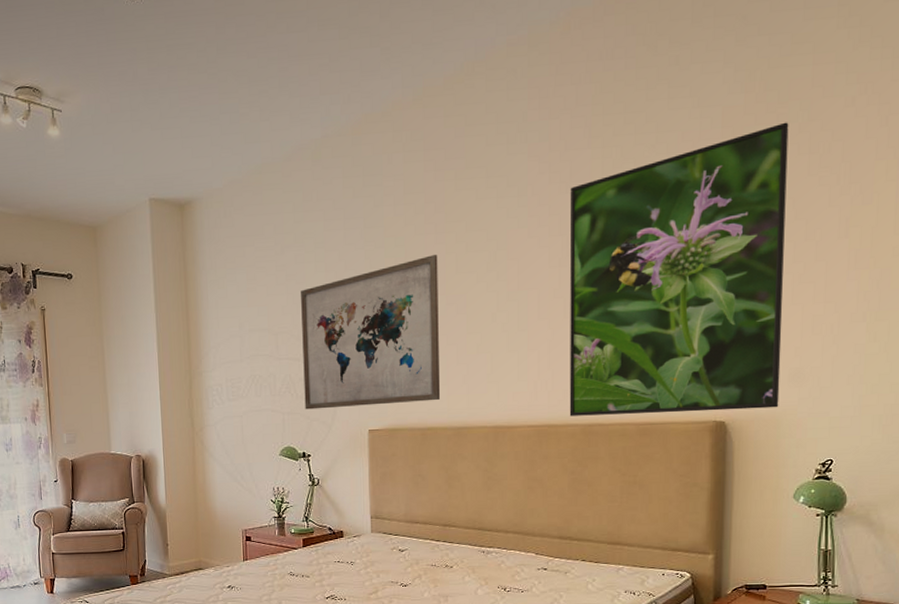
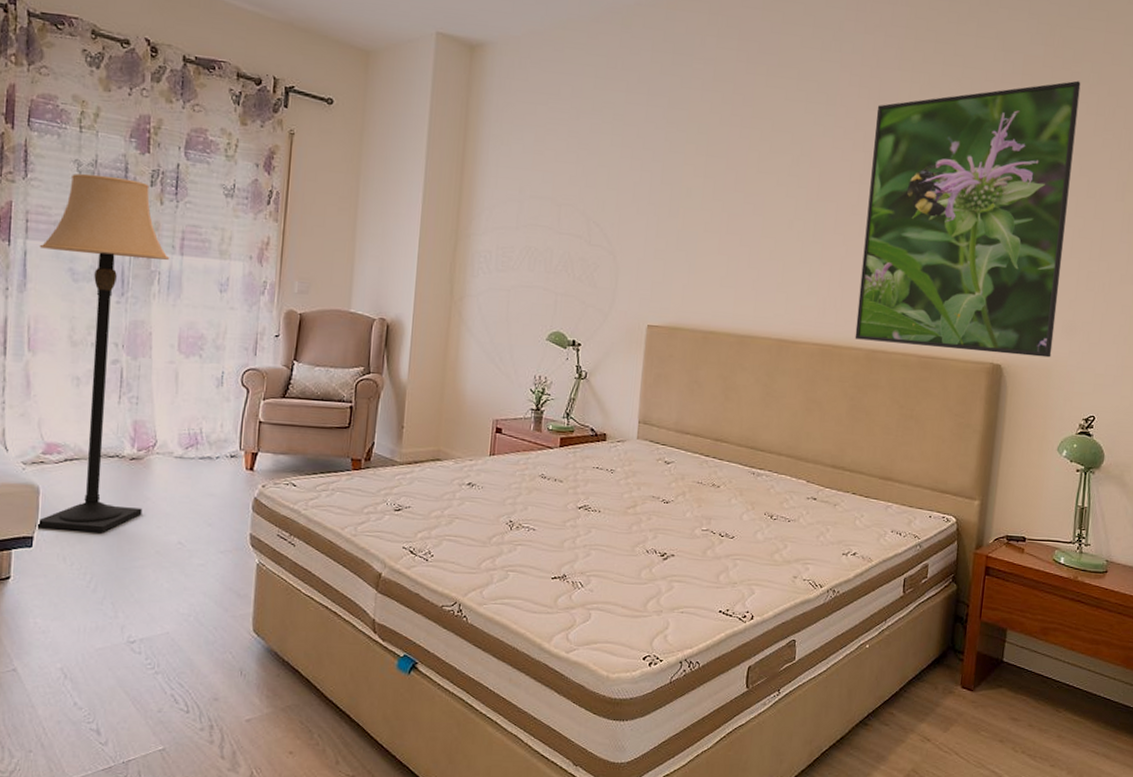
wall art: present [301,254,441,410] -> none [581,148,741,304]

